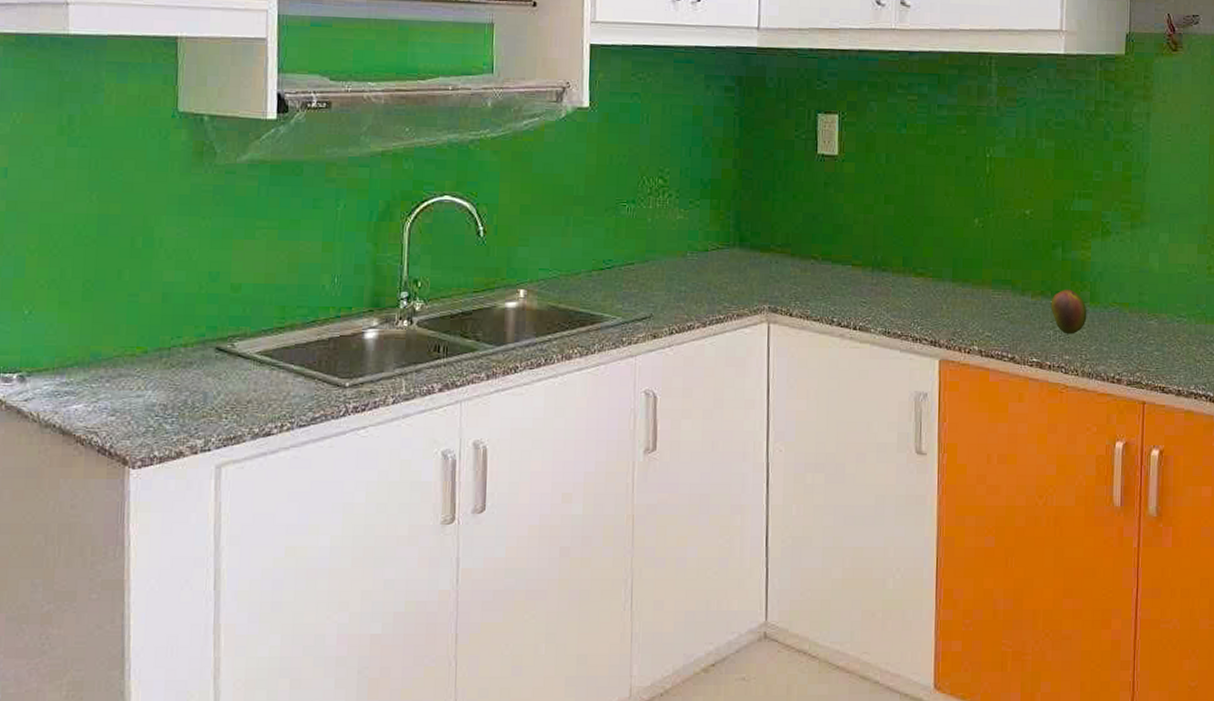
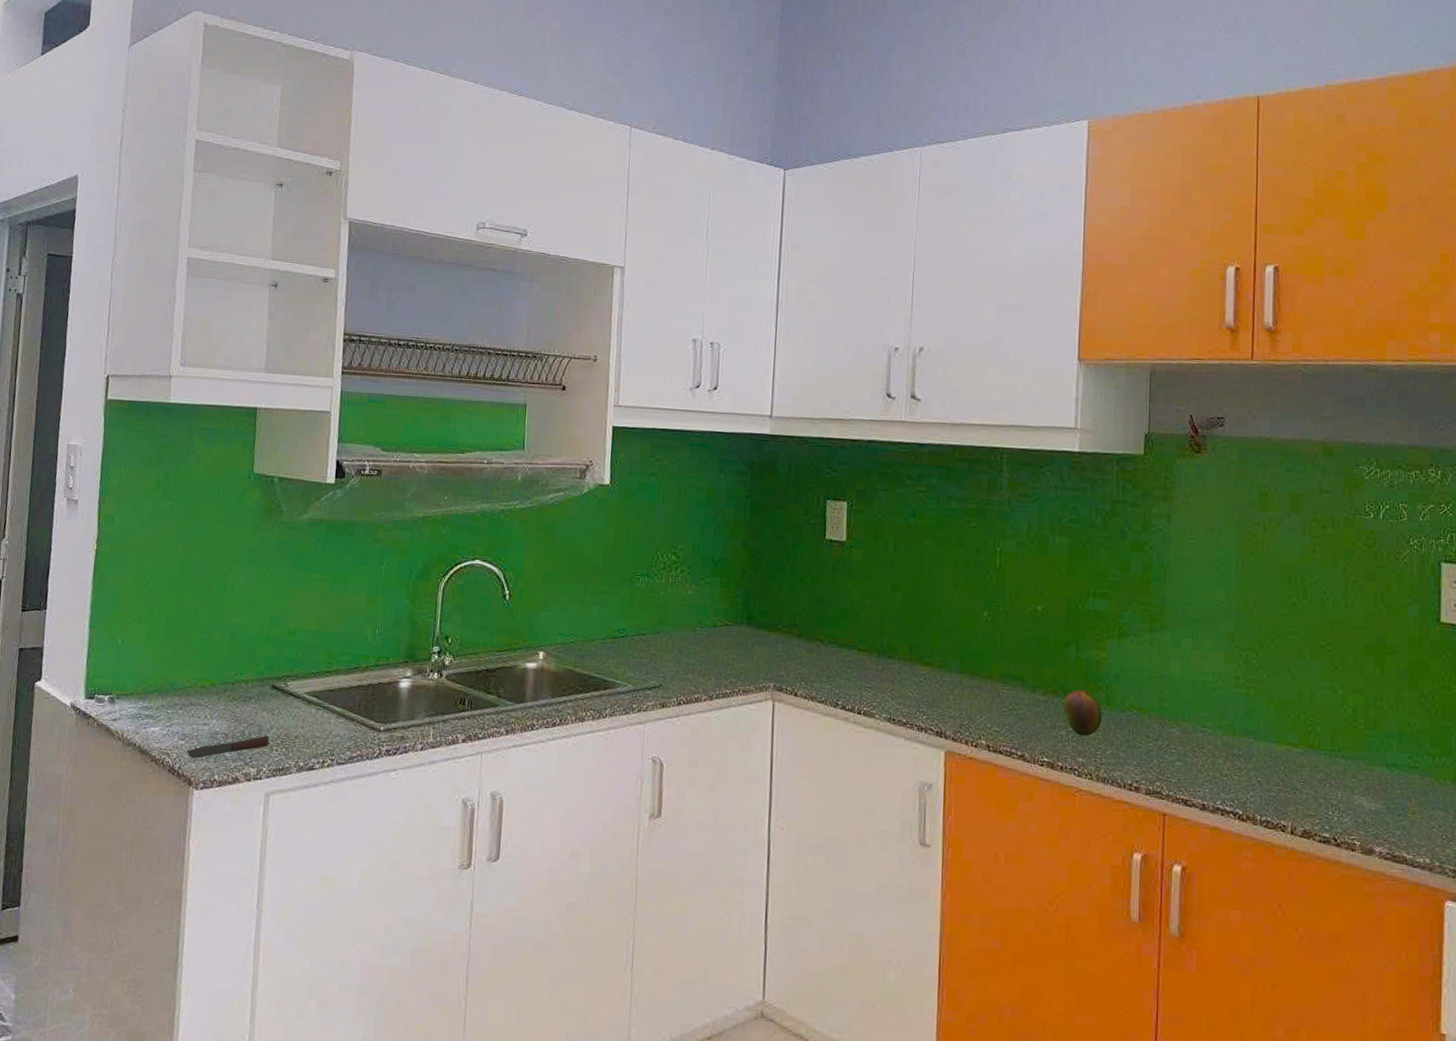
kitchen knife: none [118,403,217,435] -> present [186,735,270,759]

